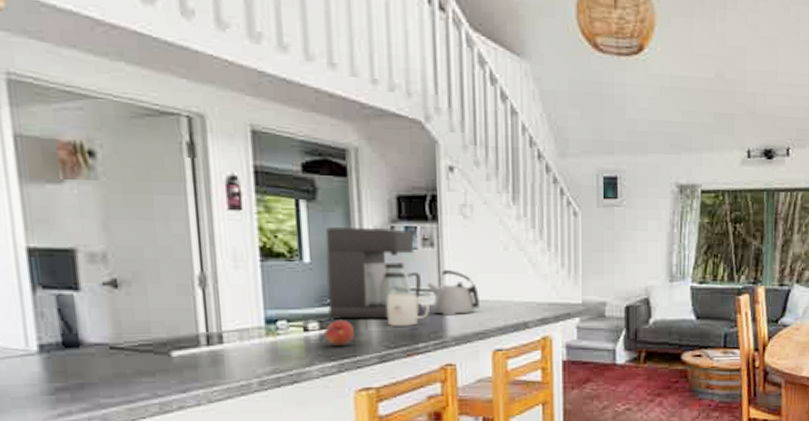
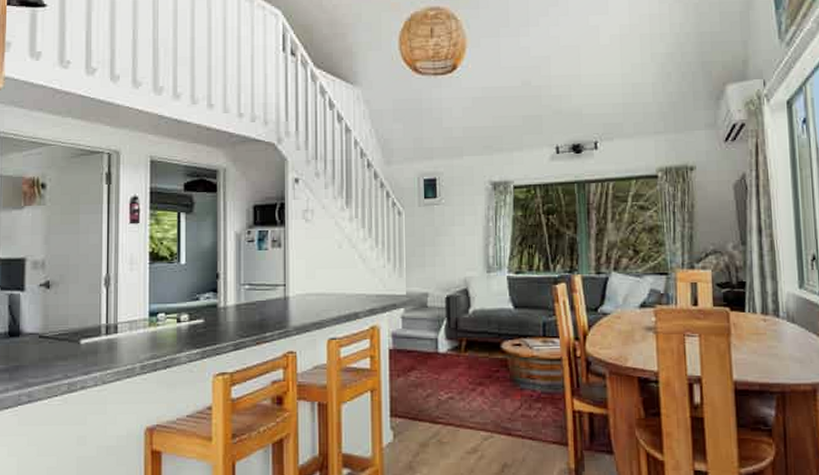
fruit: present [323,319,354,345] -> none [192,312,215,335]
coffee maker: present [325,227,422,319] -> none [196,233,271,312]
mug: present [386,293,430,327] -> none [241,288,276,319]
kettle: present [427,269,479,316] -> none [274,266,317,308]

